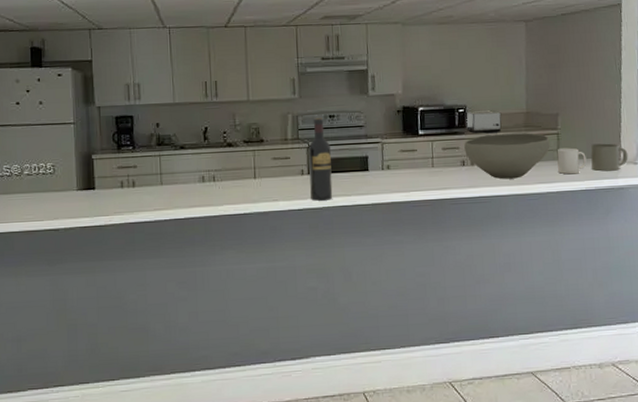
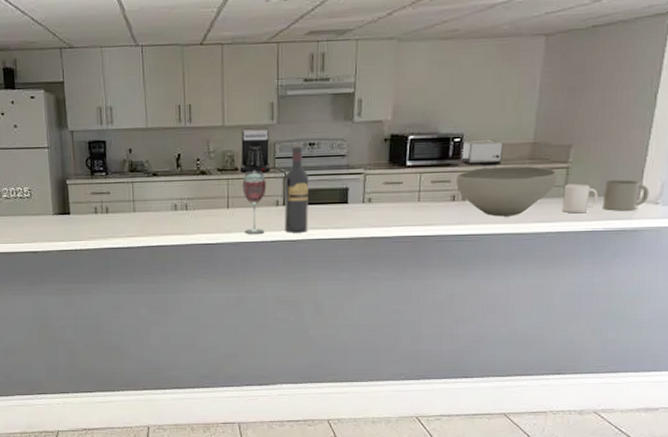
coffee maker: none [265,101,294,144] -> present [240,127,270,173]
wineglass: none [268,142,292,203] -> present [242,171,267,234]

